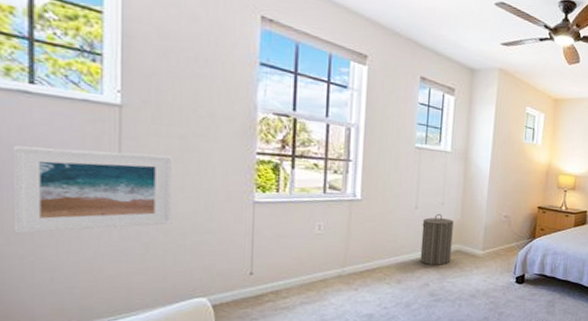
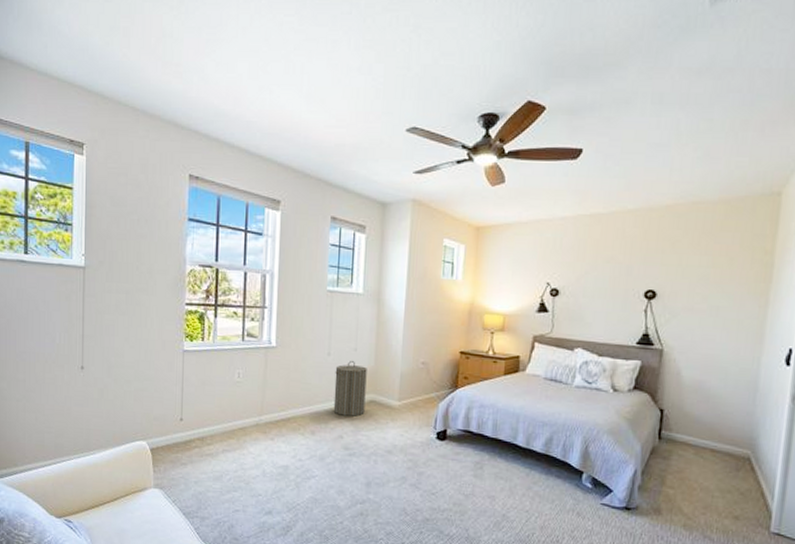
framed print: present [12,145,173,234] -> none [13,306,121,380]

